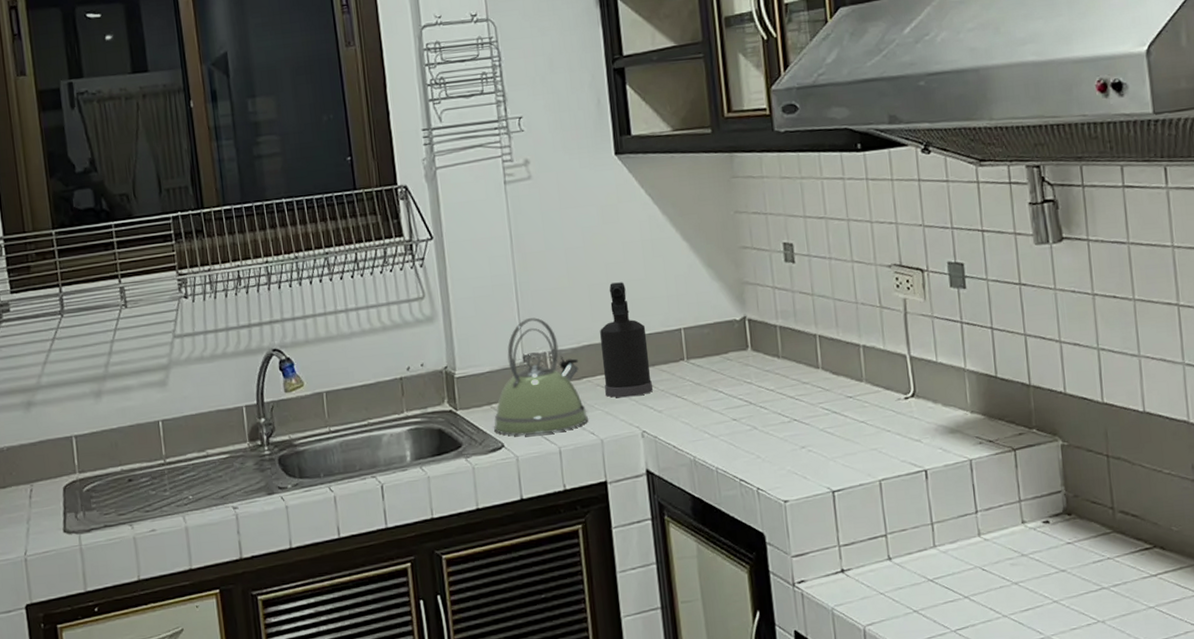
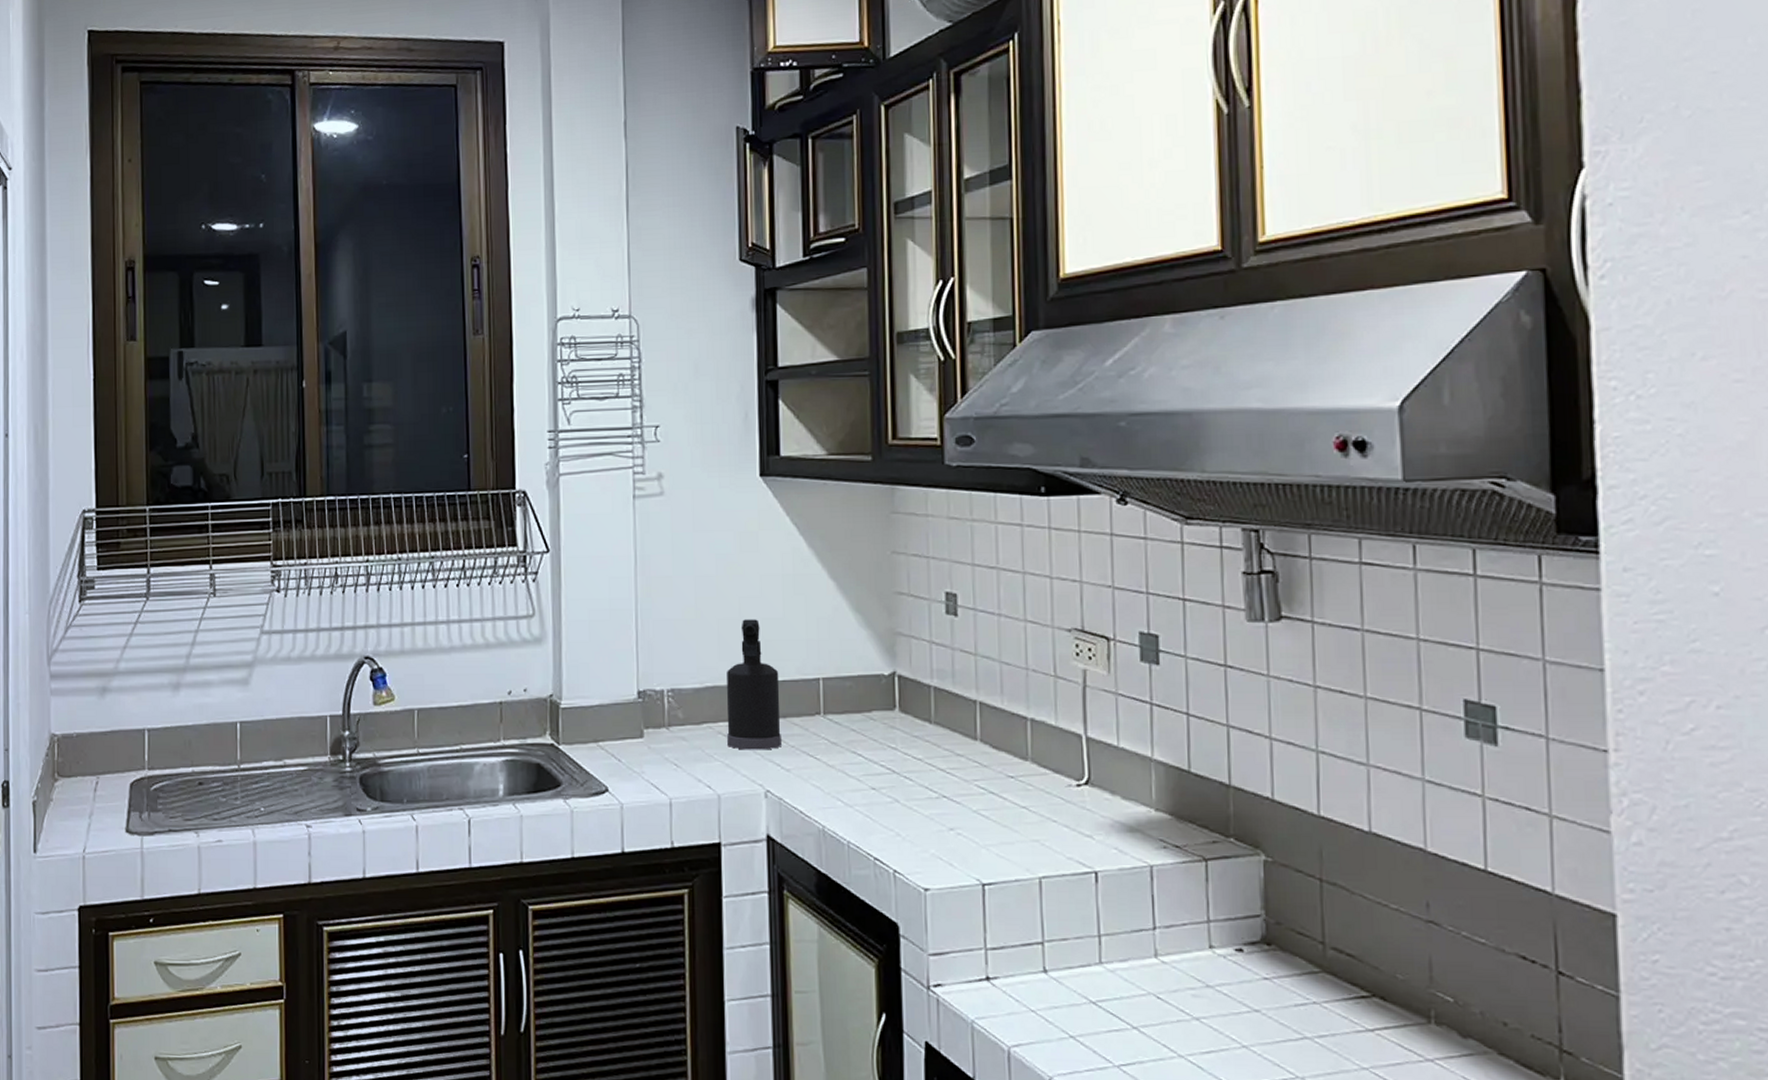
kettle: present [494,317,588,436] -> none [599,650,705,781]

